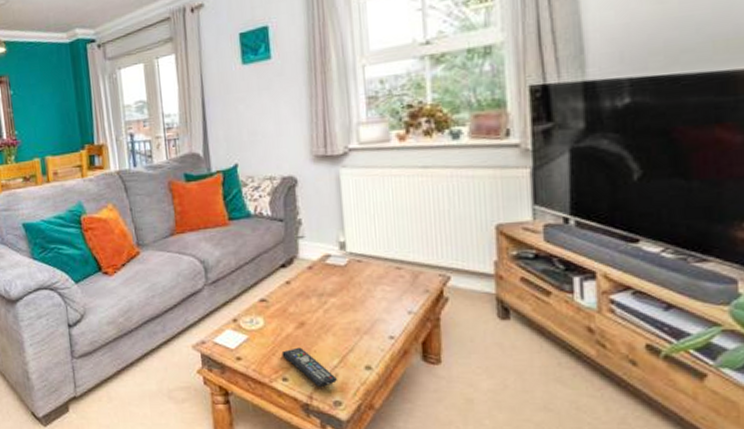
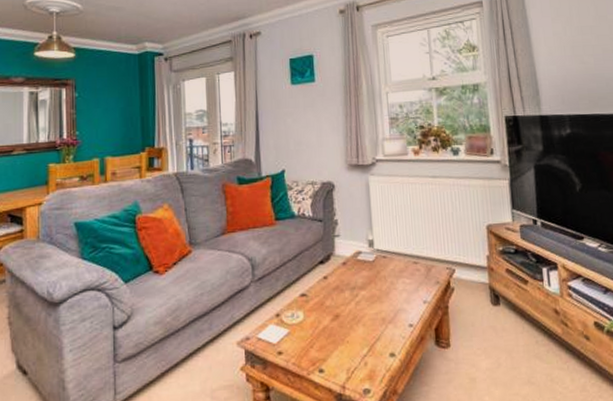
remote control: present [281,347,337,387] -> none [319,339,366,376]

